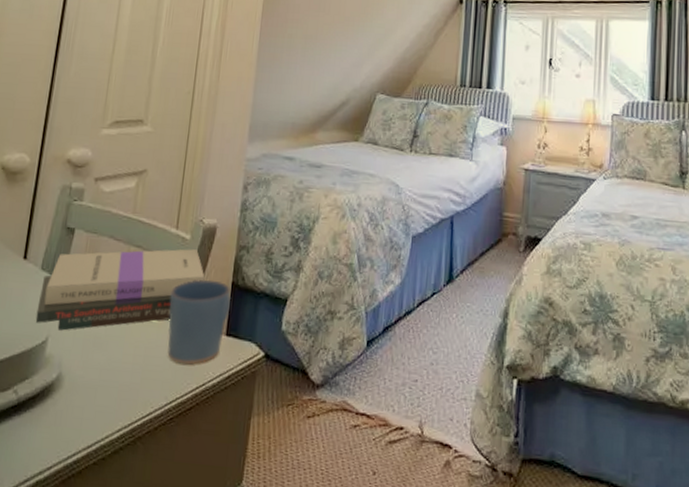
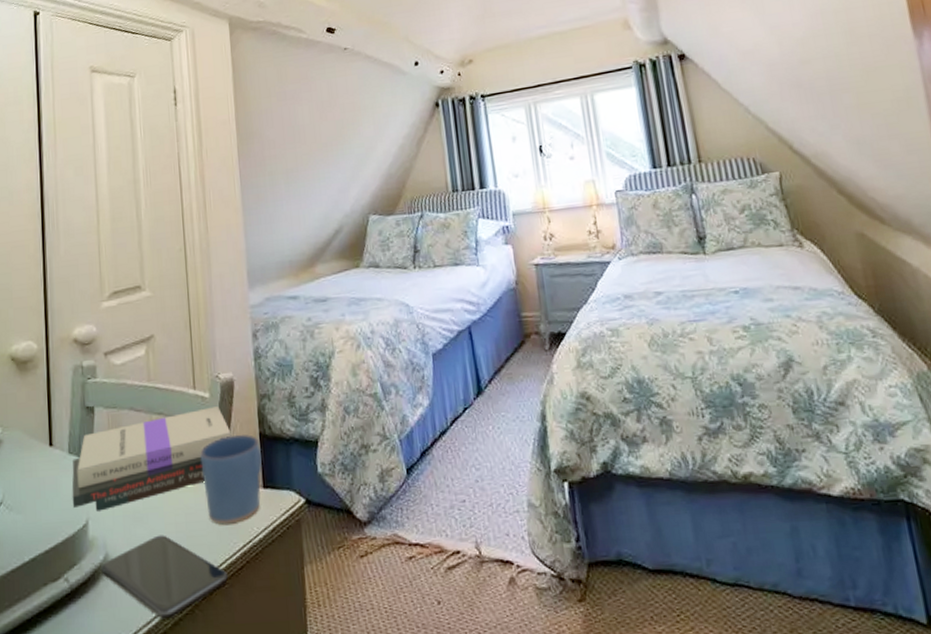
smartphone: none [50,363,175,446] -> present [100,535,228,619]

